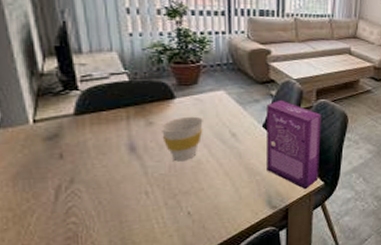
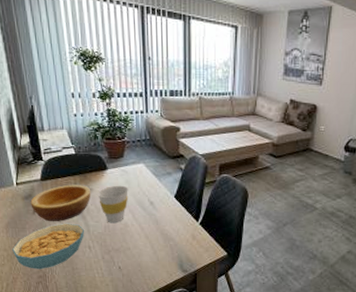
cereal bowl: none [23,166,139,230] -> present [12,223,84,270]
bowl: none [56,118,151,167] -> present [30,184,91,222]
cereal box: present [267,100,322,190] -> none [178,173,224,258]

